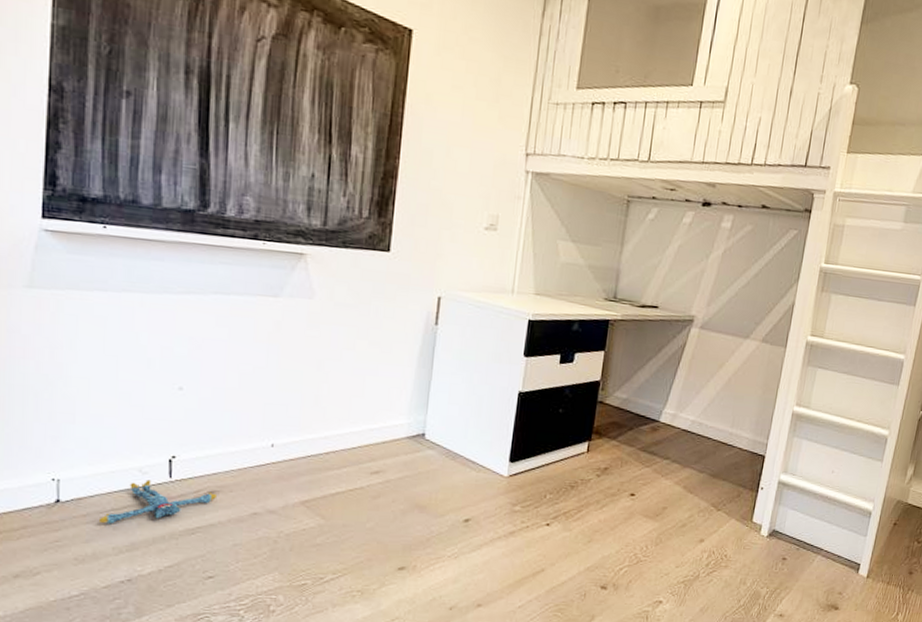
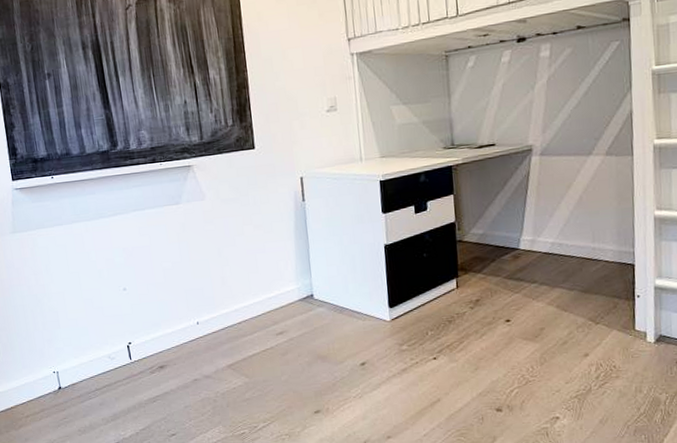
plush toy: present [100,479,216,524] -> none [89,363,165,402]

